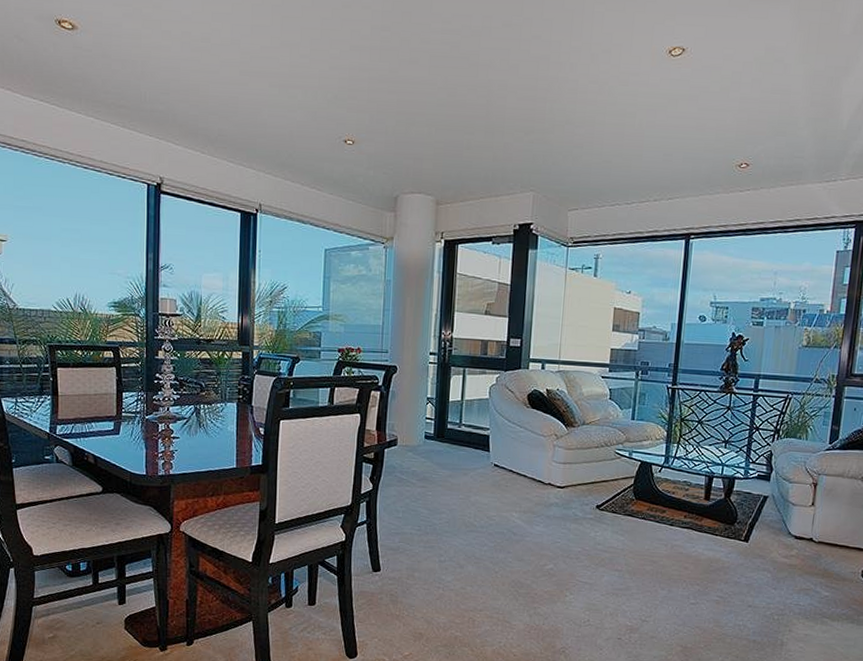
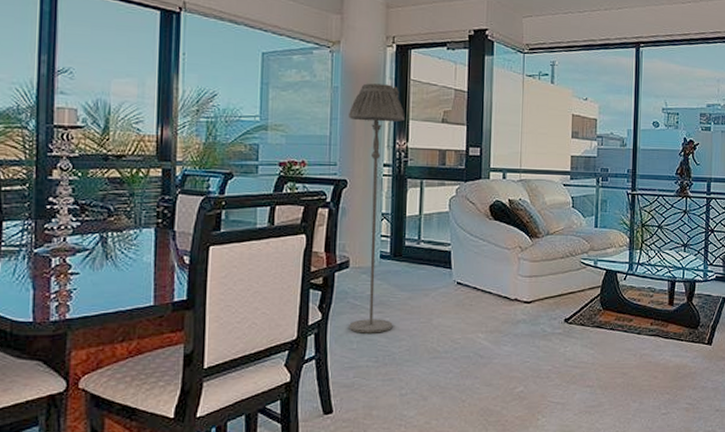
floor lamp: none [396,277,451,505] -> present [349,83,405,333]

